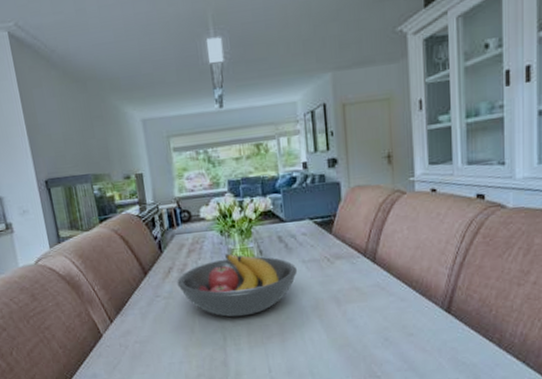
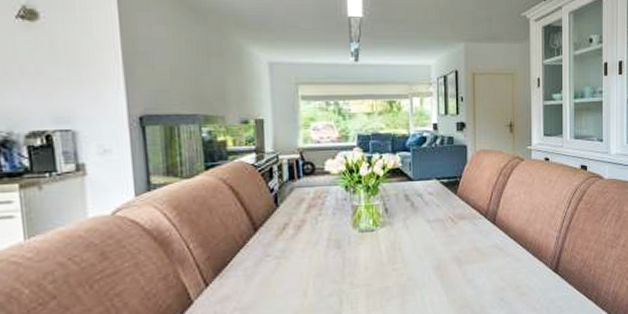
fruit bowl: present [177,253,298,317] -> none [292,210,422,279]

